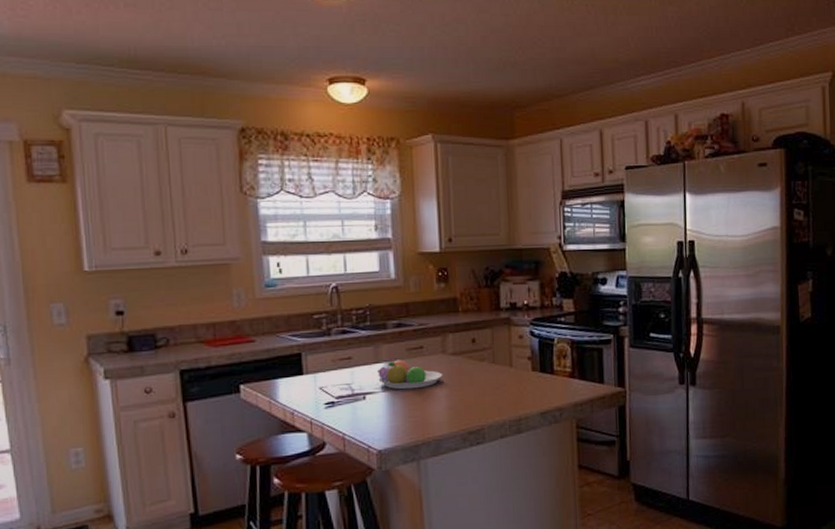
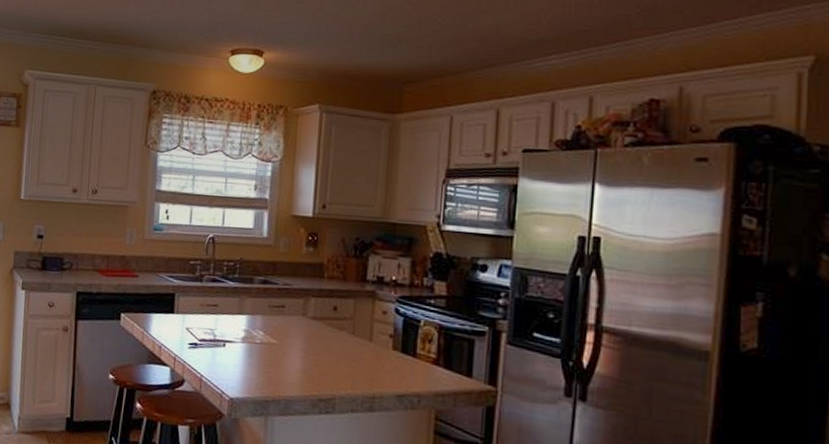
fruit bowl: present [378,359,443,390] -> none [239,314,301,346]

